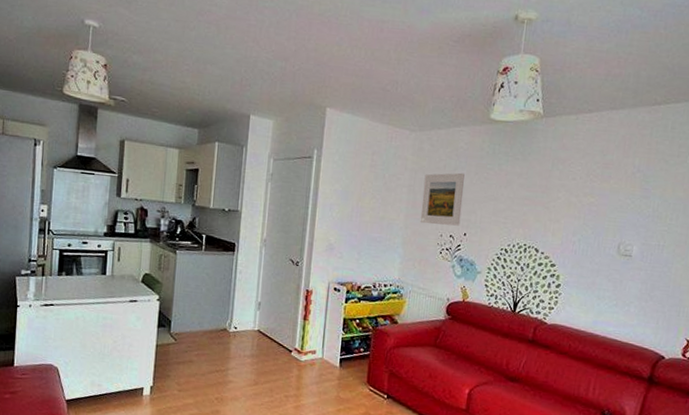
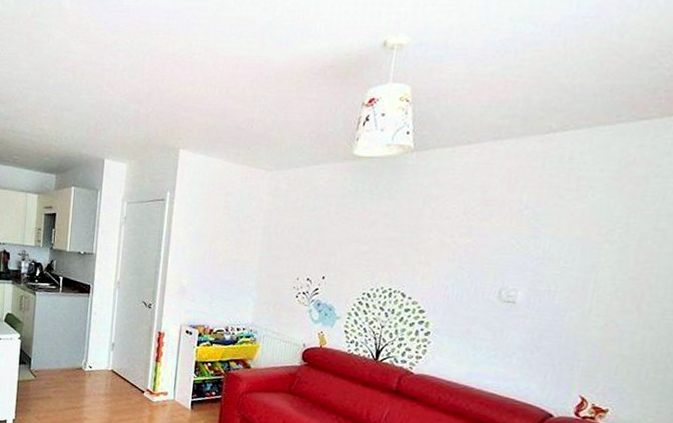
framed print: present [420,172,465,226] -> none [276,213,324,269]

